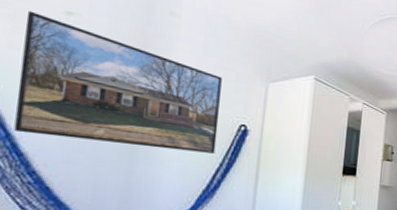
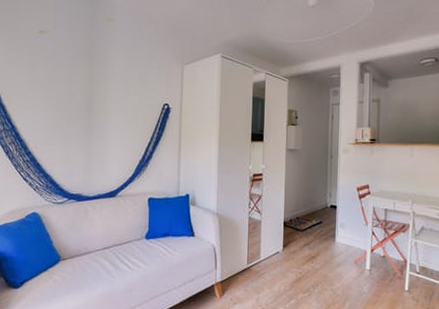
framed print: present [14,10,222,154] -> none [16,34,148,130]

